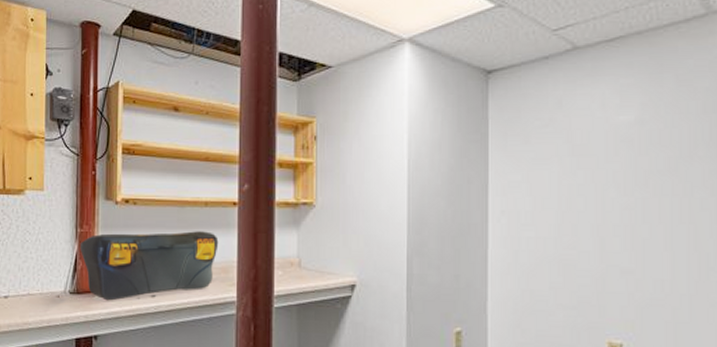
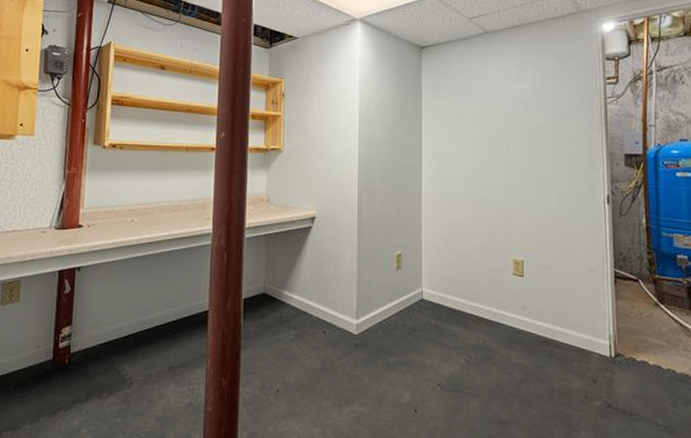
toolbox: present [80,231,219,301] -> none [67,172,198,235]

